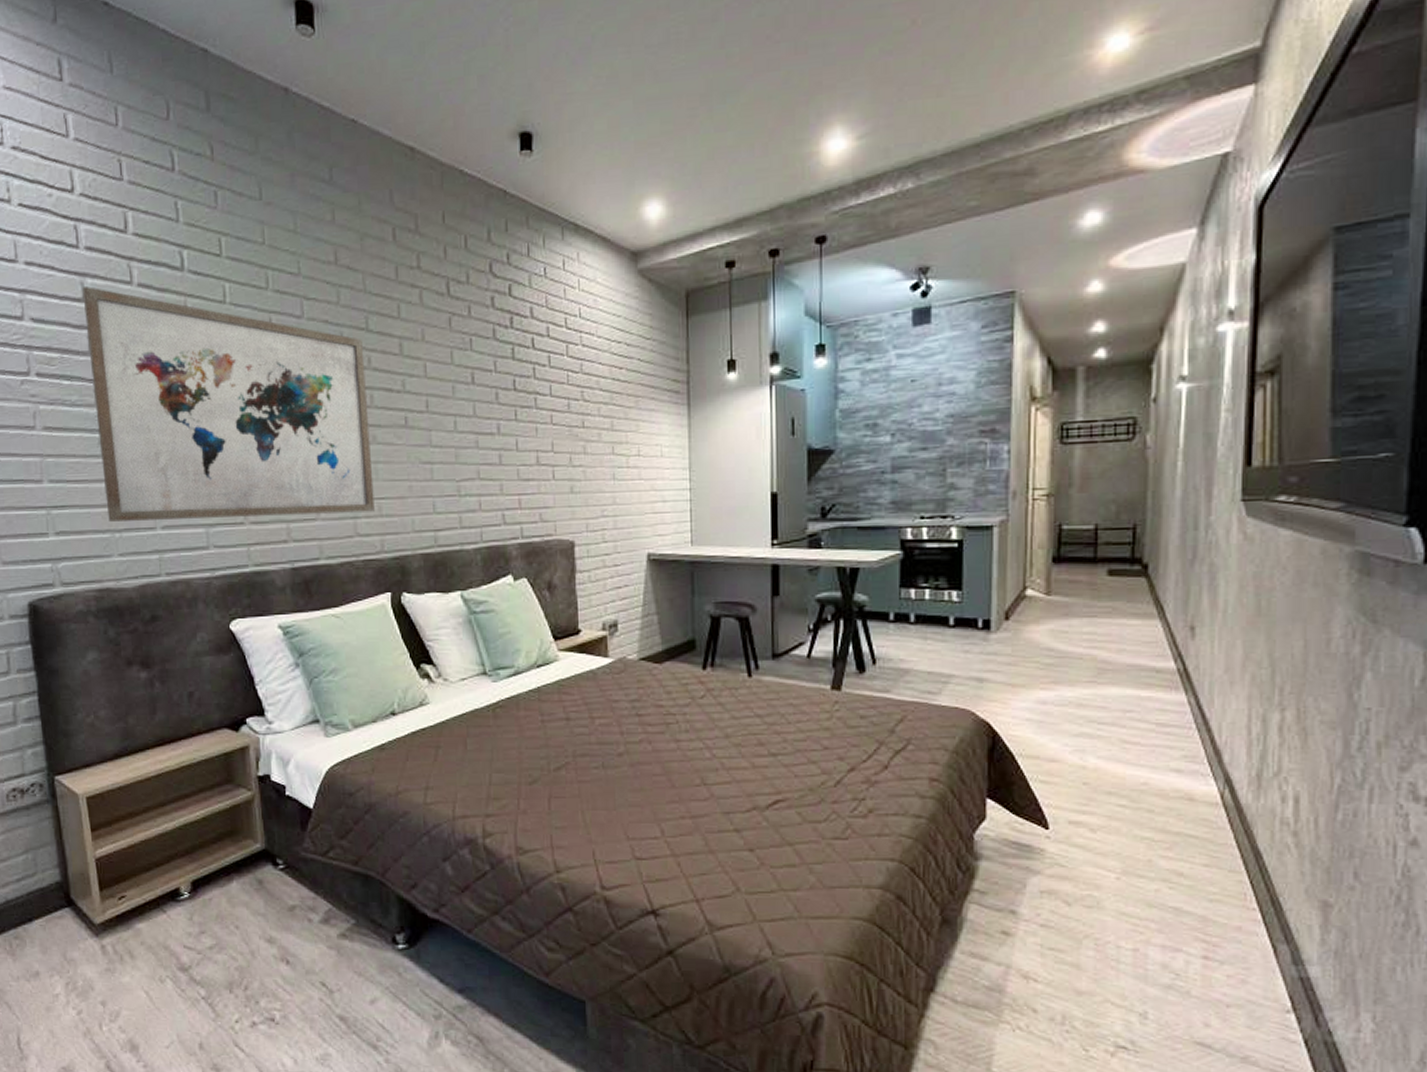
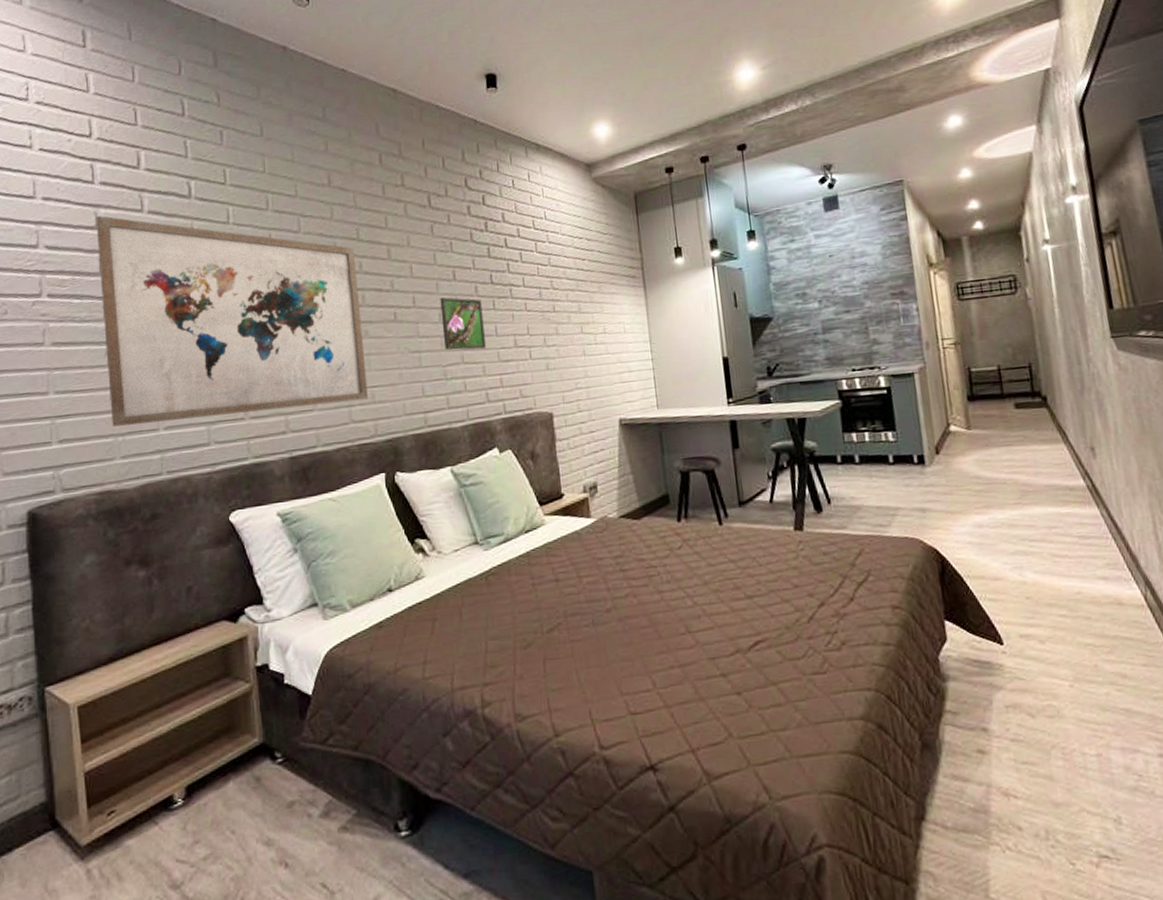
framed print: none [456,402,506,465] -> present [440,297,487,351]

